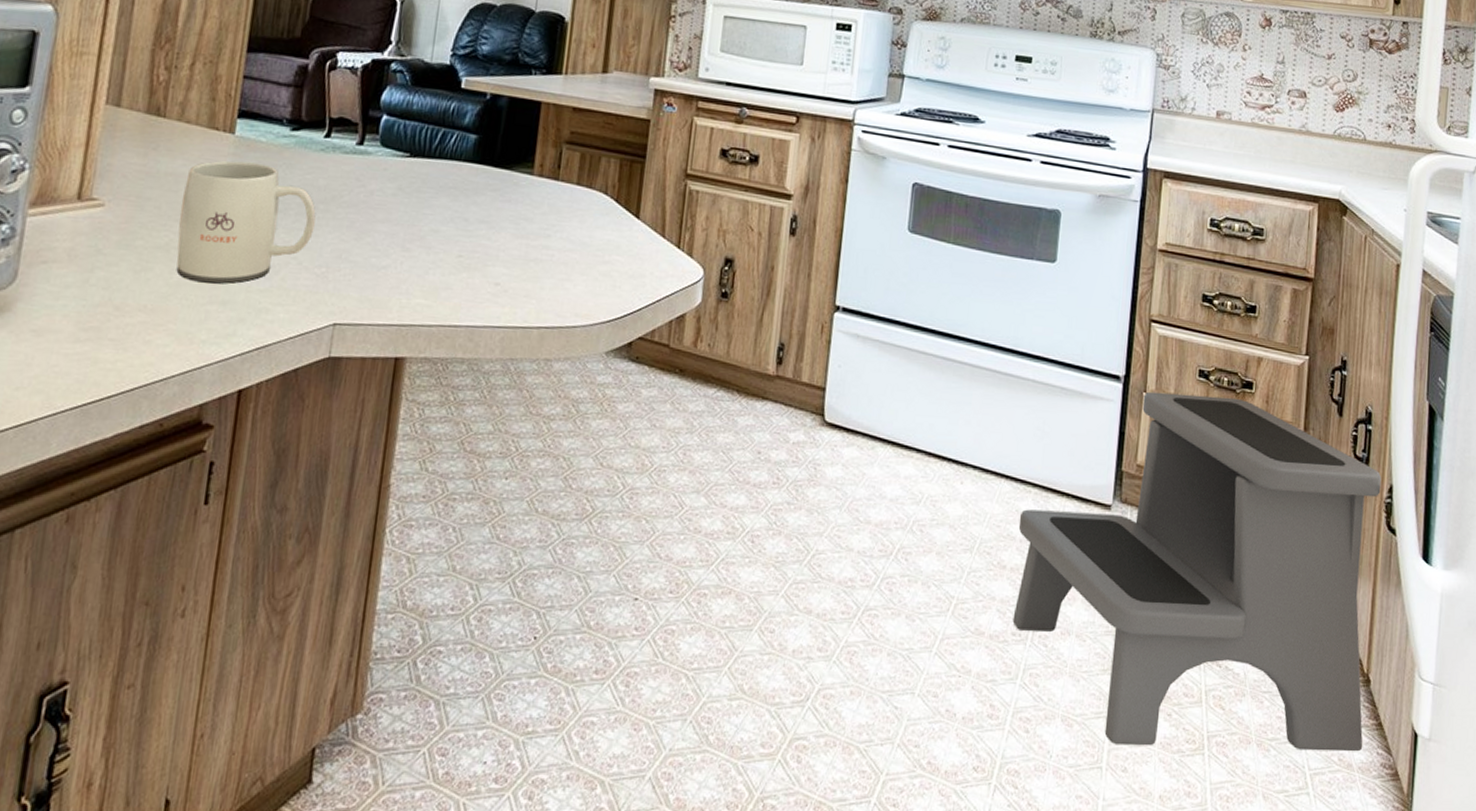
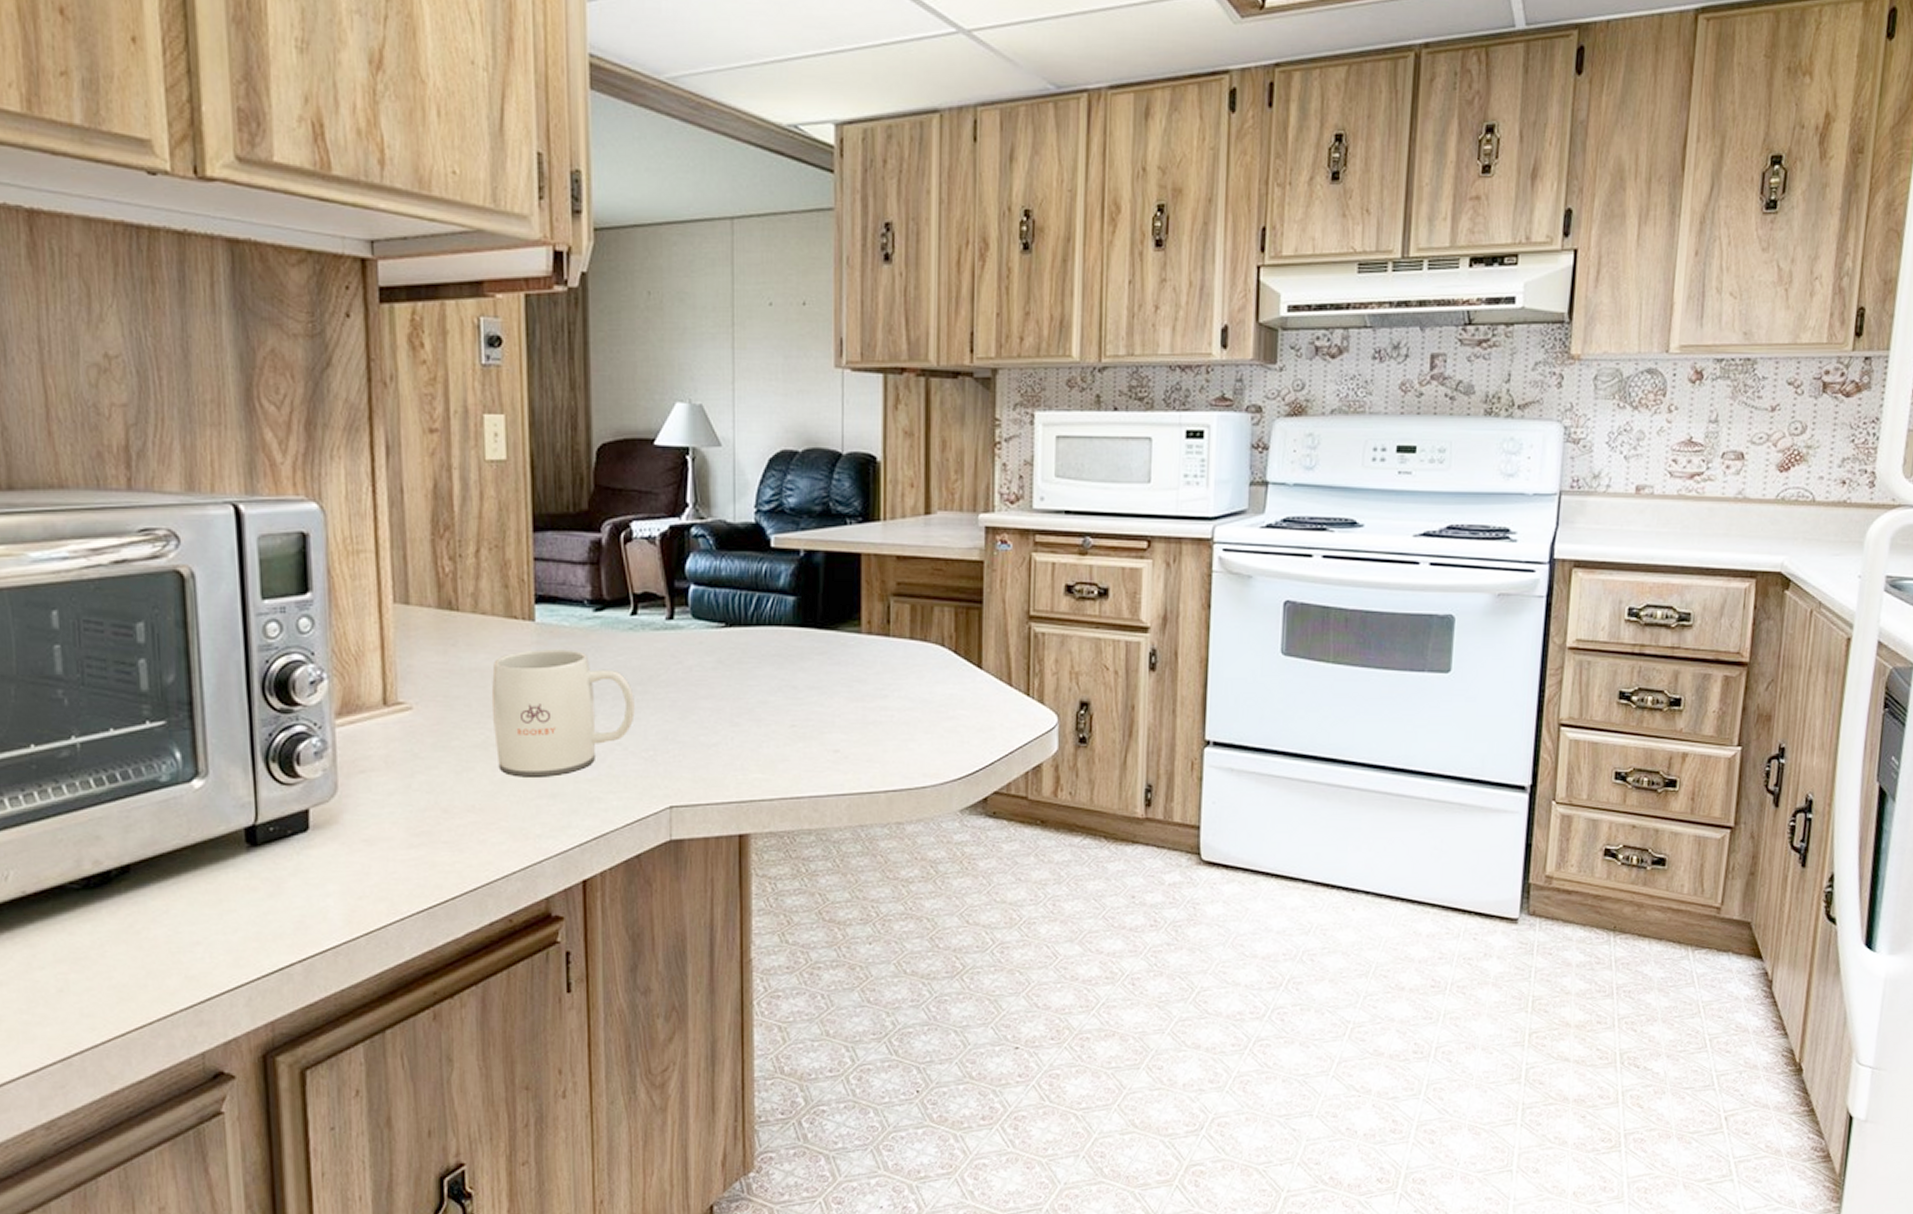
step stool: present [1012,391,1382,752] -> none [1413,798,1822,1148]

